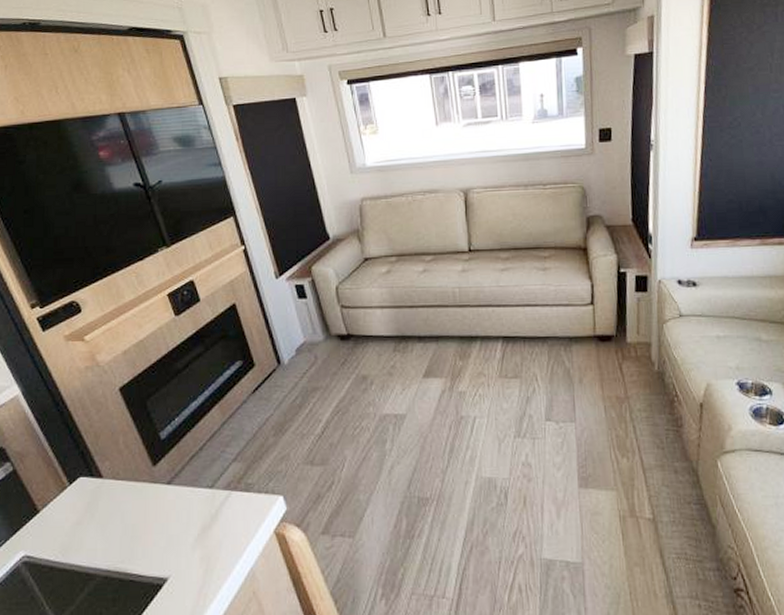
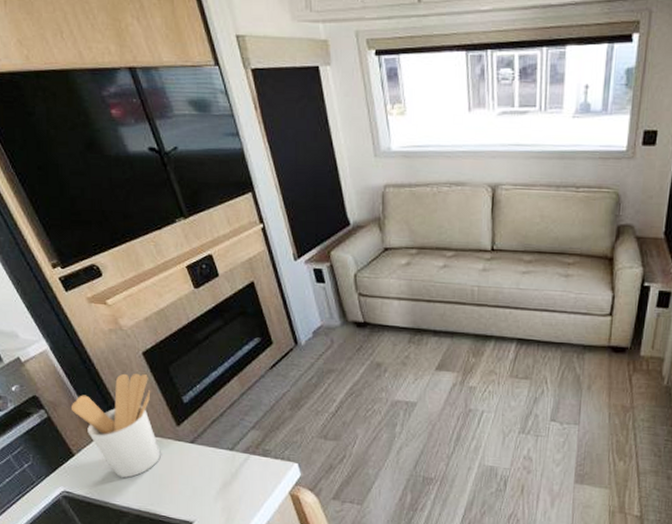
utensil holder: none [39,411,134,532] -> present [70,373,161,478]

